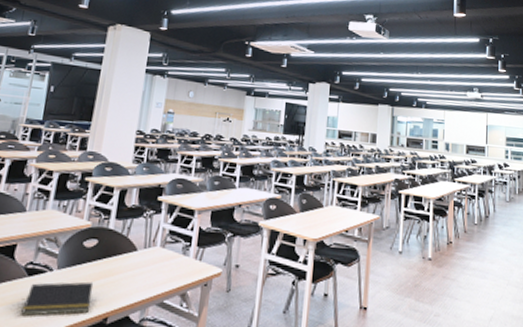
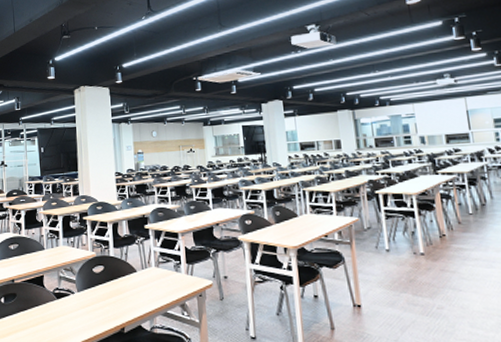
notepad: present [21,281,94,316] -> none [58,300,109,329]

